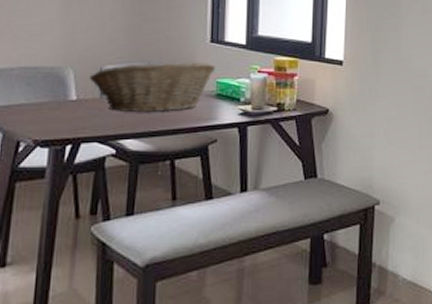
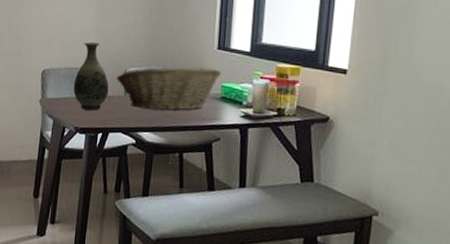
vase: none [30,36,80,118] -> present [73,42,109,111]

